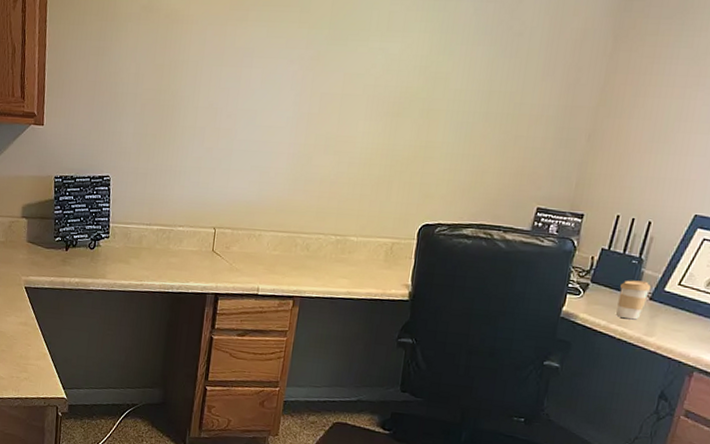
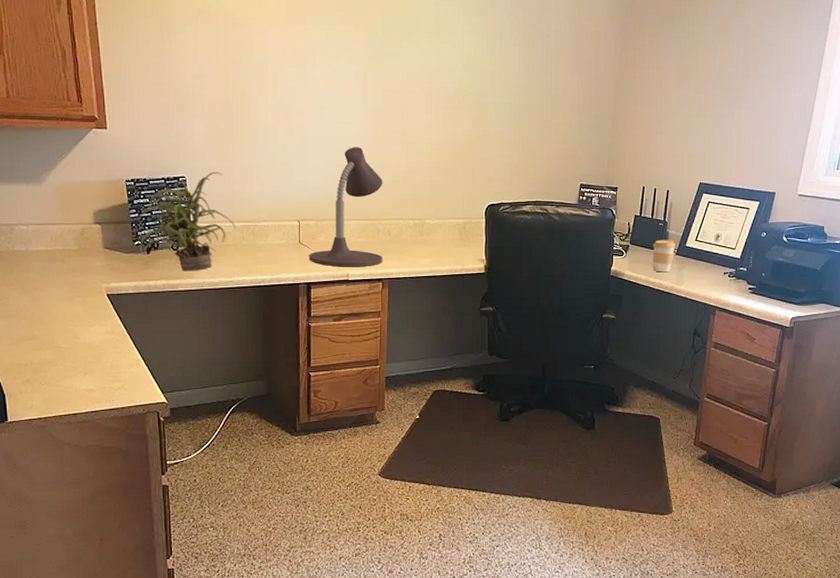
potted plant: none [59,172,152,272] -> present [138,171,236,272]
desk lamp: none [220,153,308,282] -> present [309,147,383,267]

